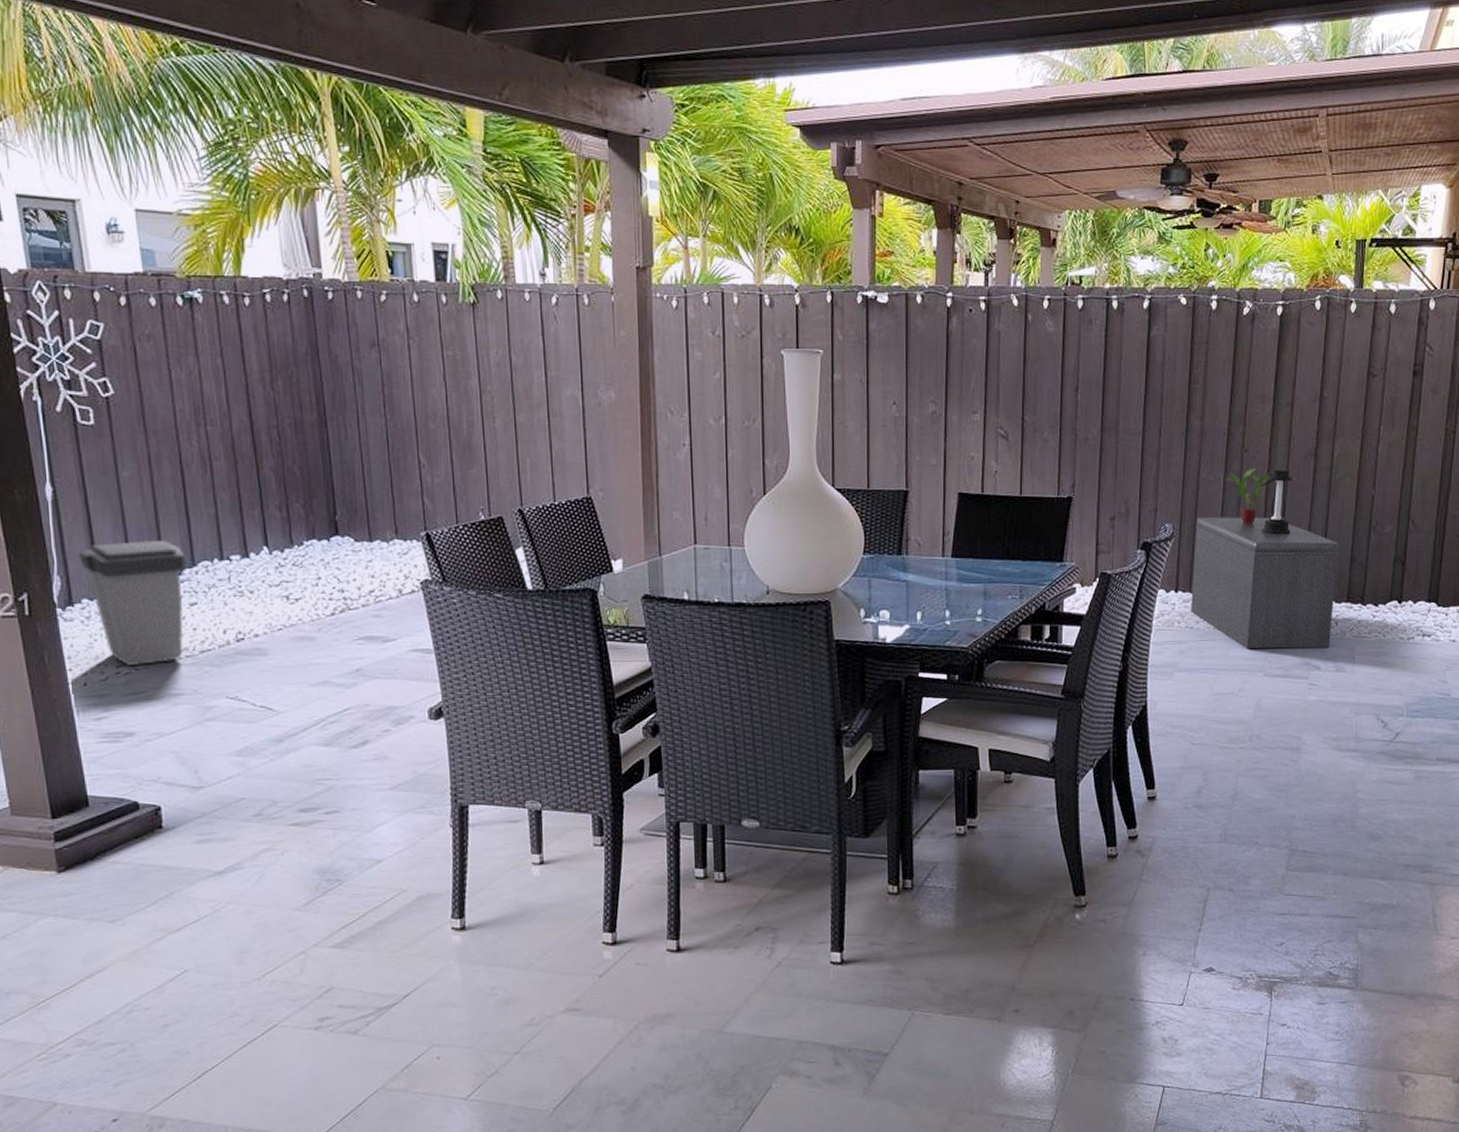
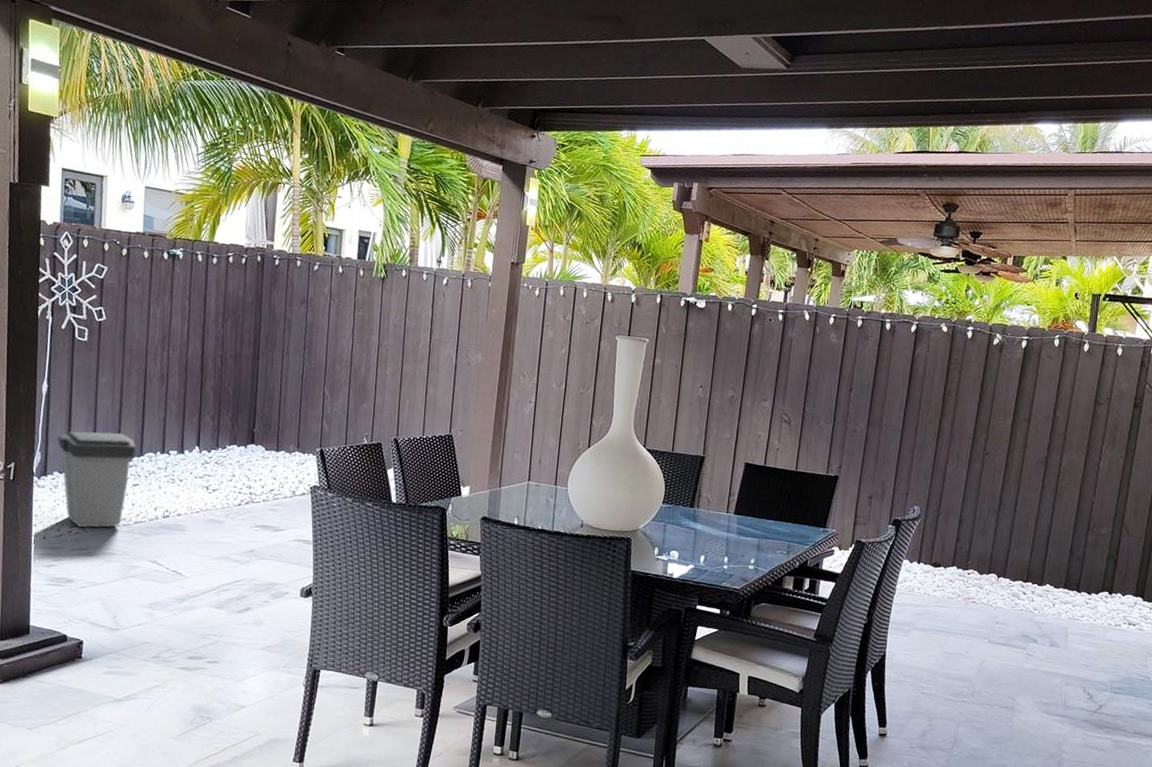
bench: present [1191,517,1339,649] -> none [930,504,1061,625]
potted plant: present [1224,468,1273,525] -> none [966,468,1009,515]
lantern: present [1253,469,1292,535] -> none [991,471,1025,527]

